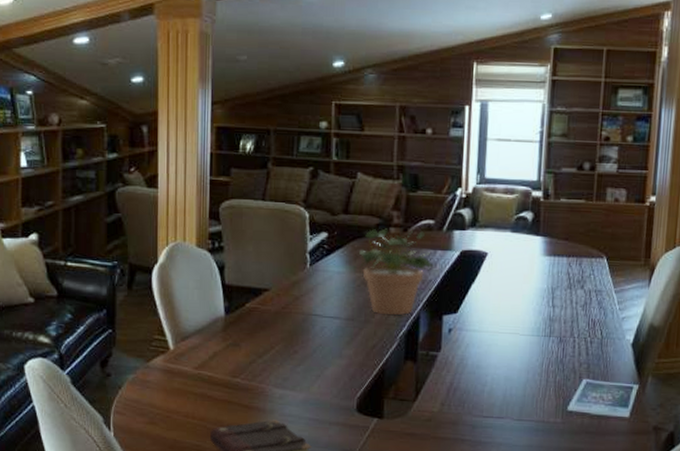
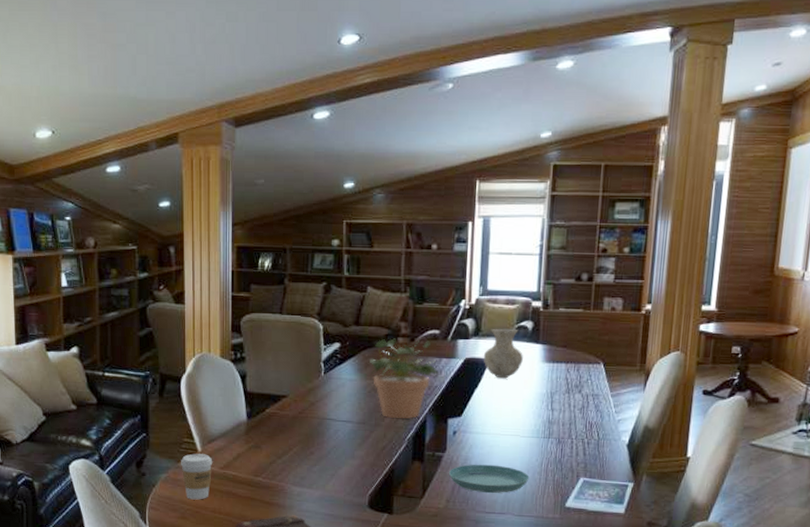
coffee cup: none [151,352,187,403] -> present [181,453,213,500]
saucer: none [443,364,530,396] -> present [448,464,530,494]
vase: none [480,219,523,273] -> present [483,328,523,379]

